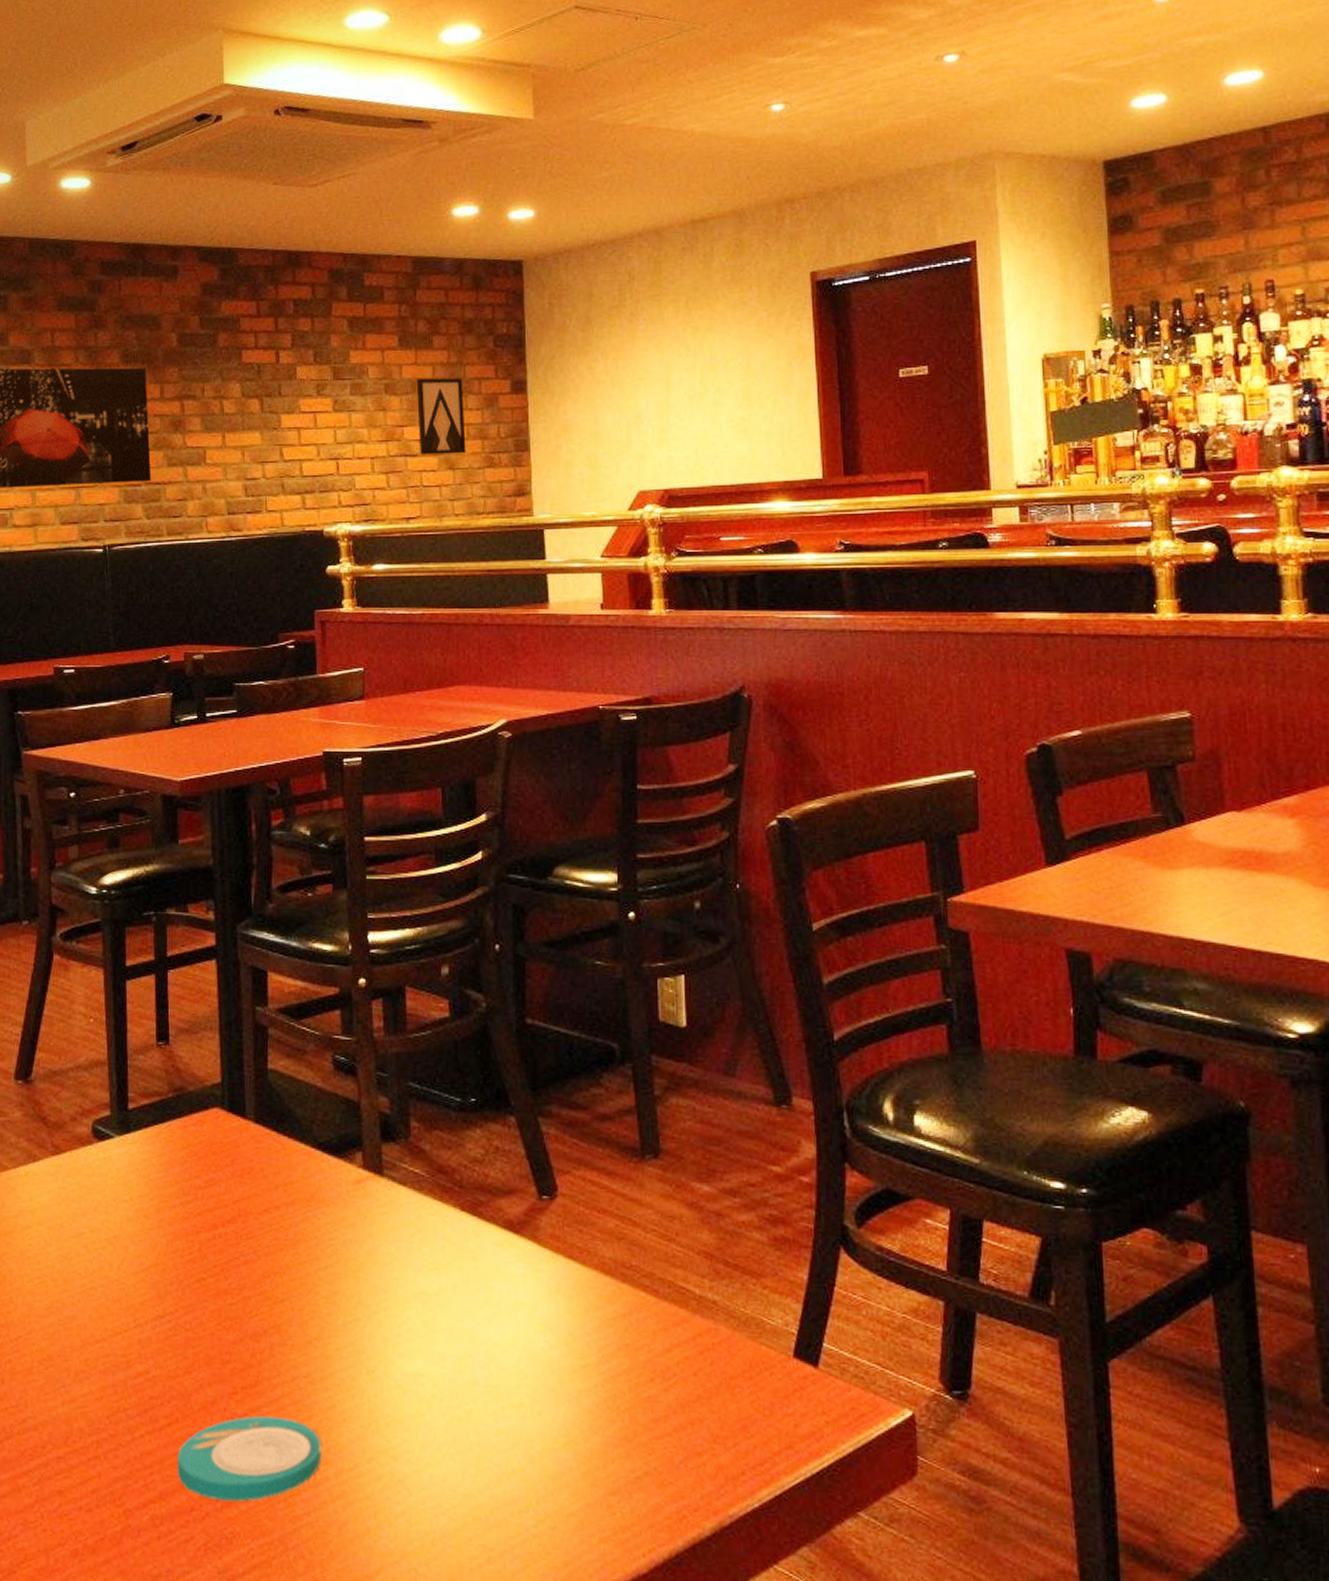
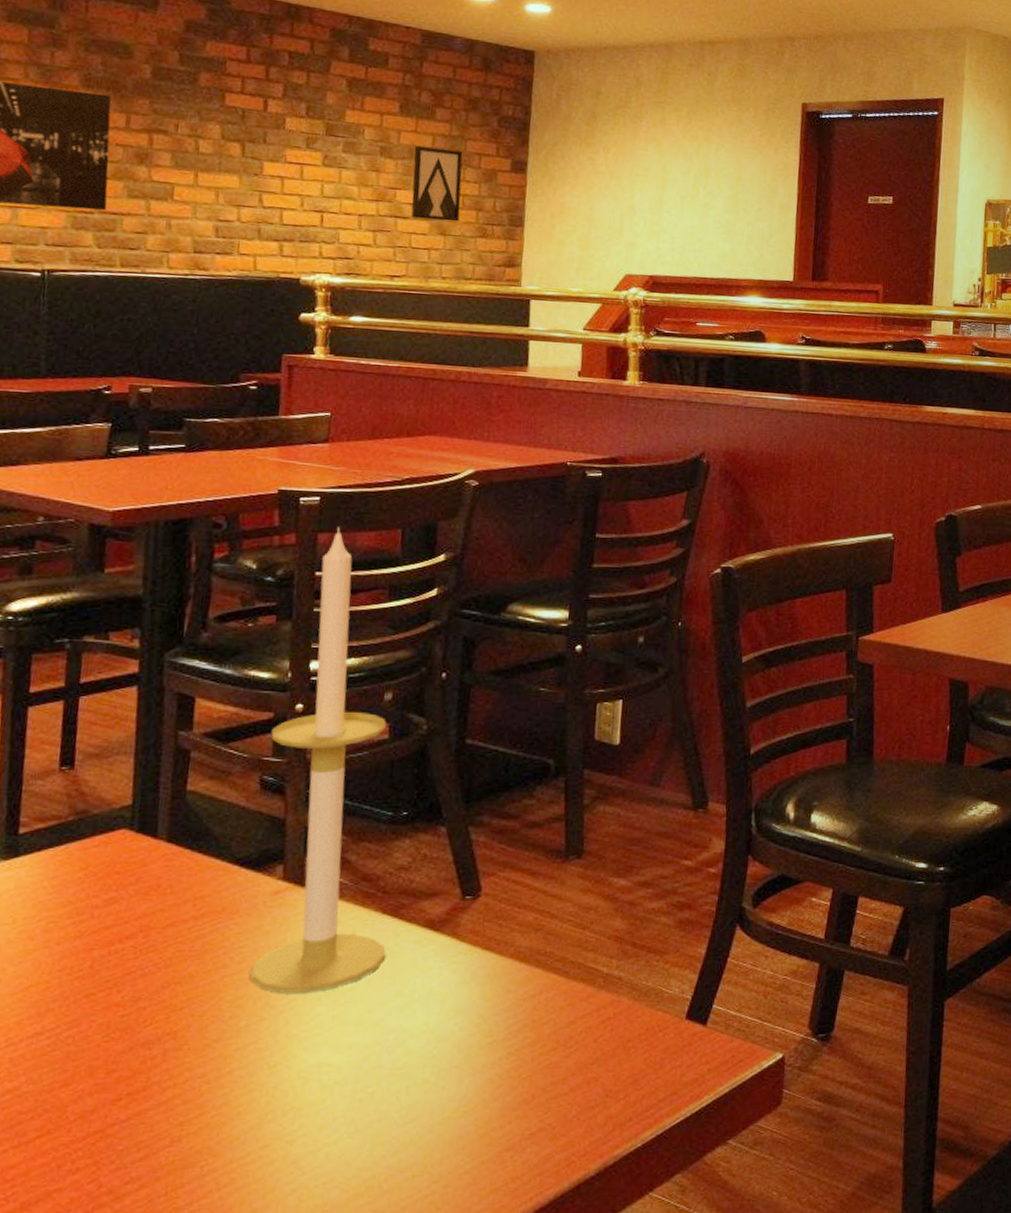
plate: present [176,1415,322,1502] -> none [43,1117,212,1203]
candle: none [338,788,469,1293] -> present [250,527,386,993]

